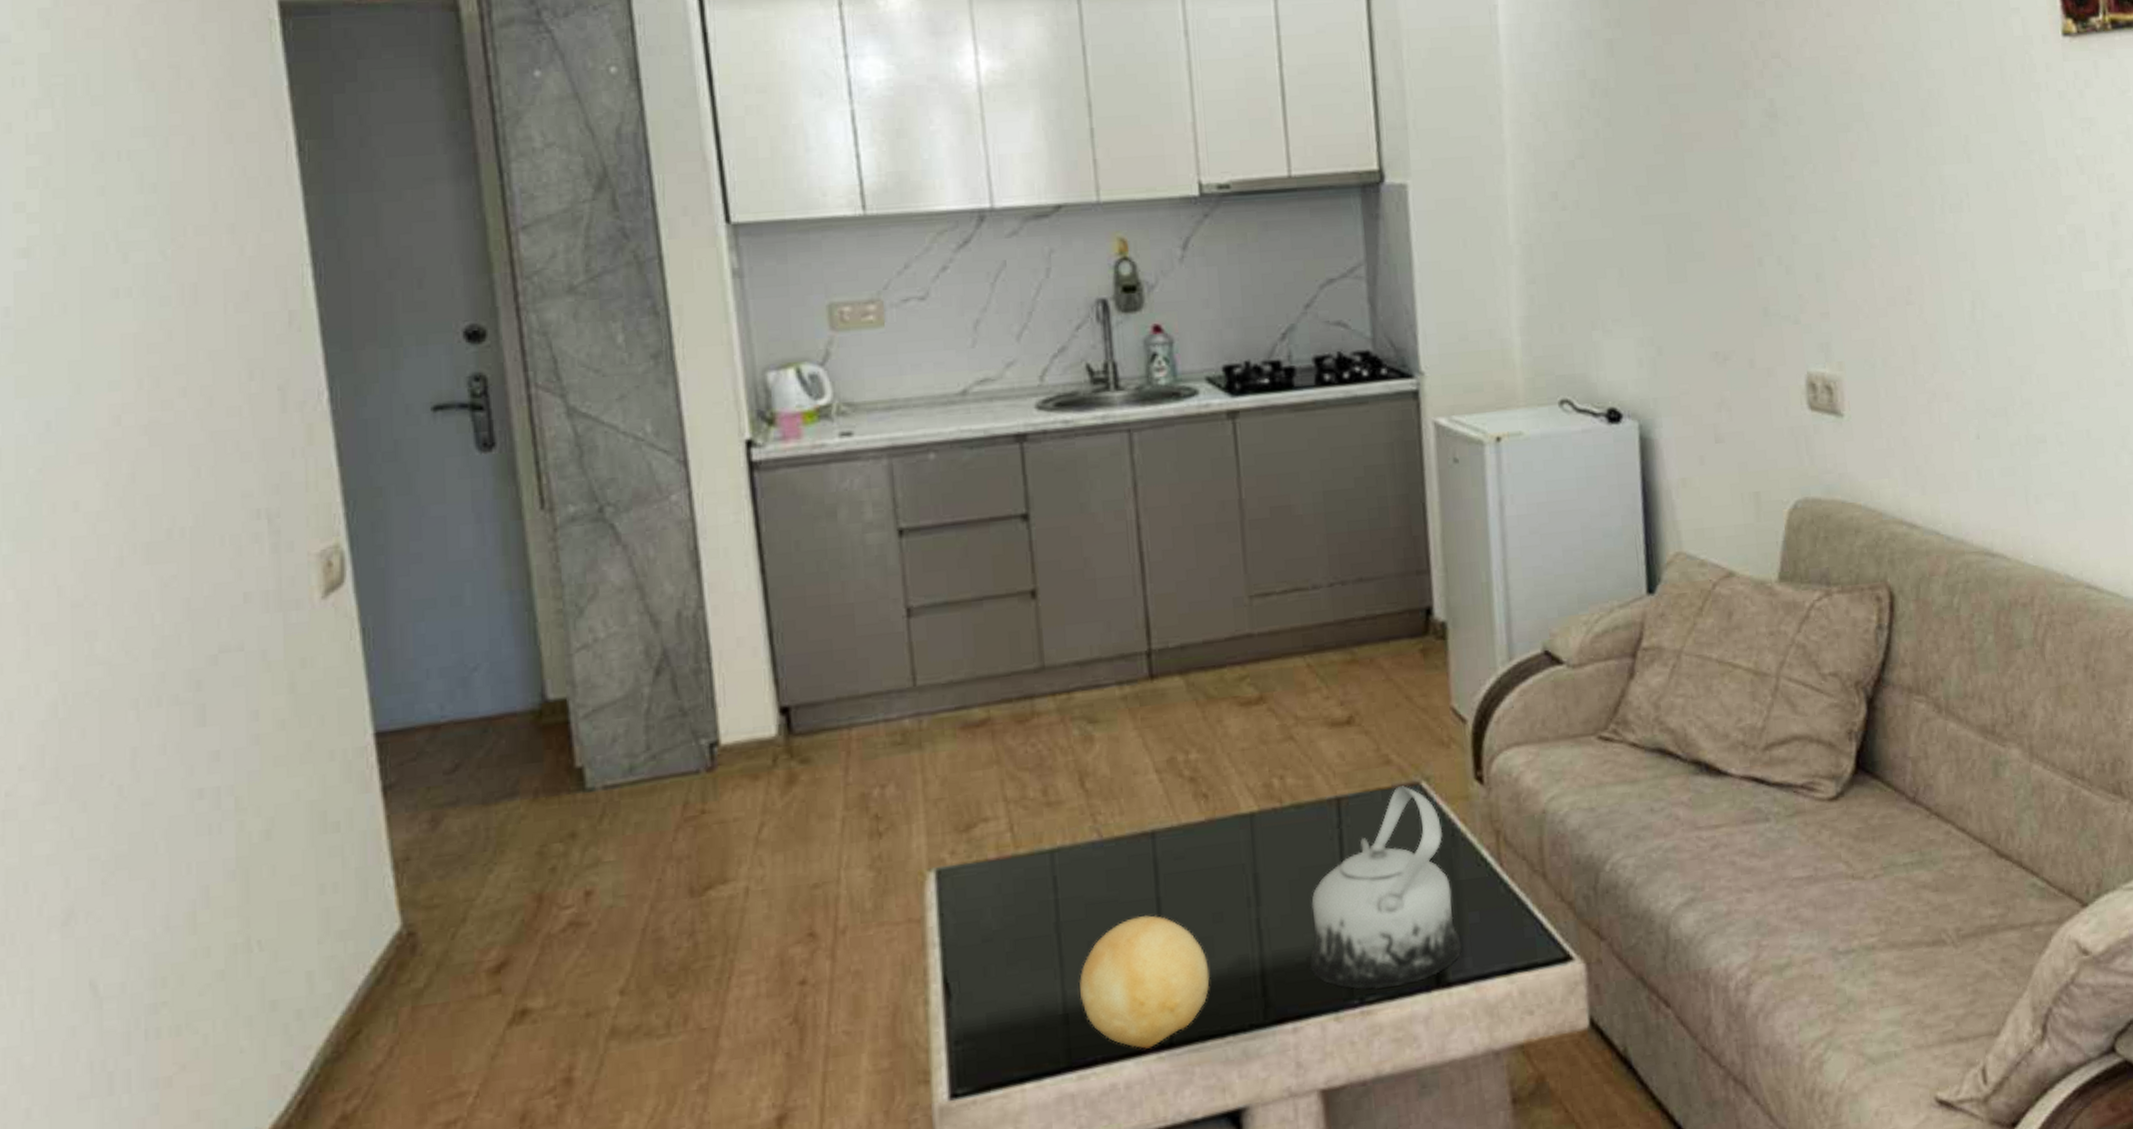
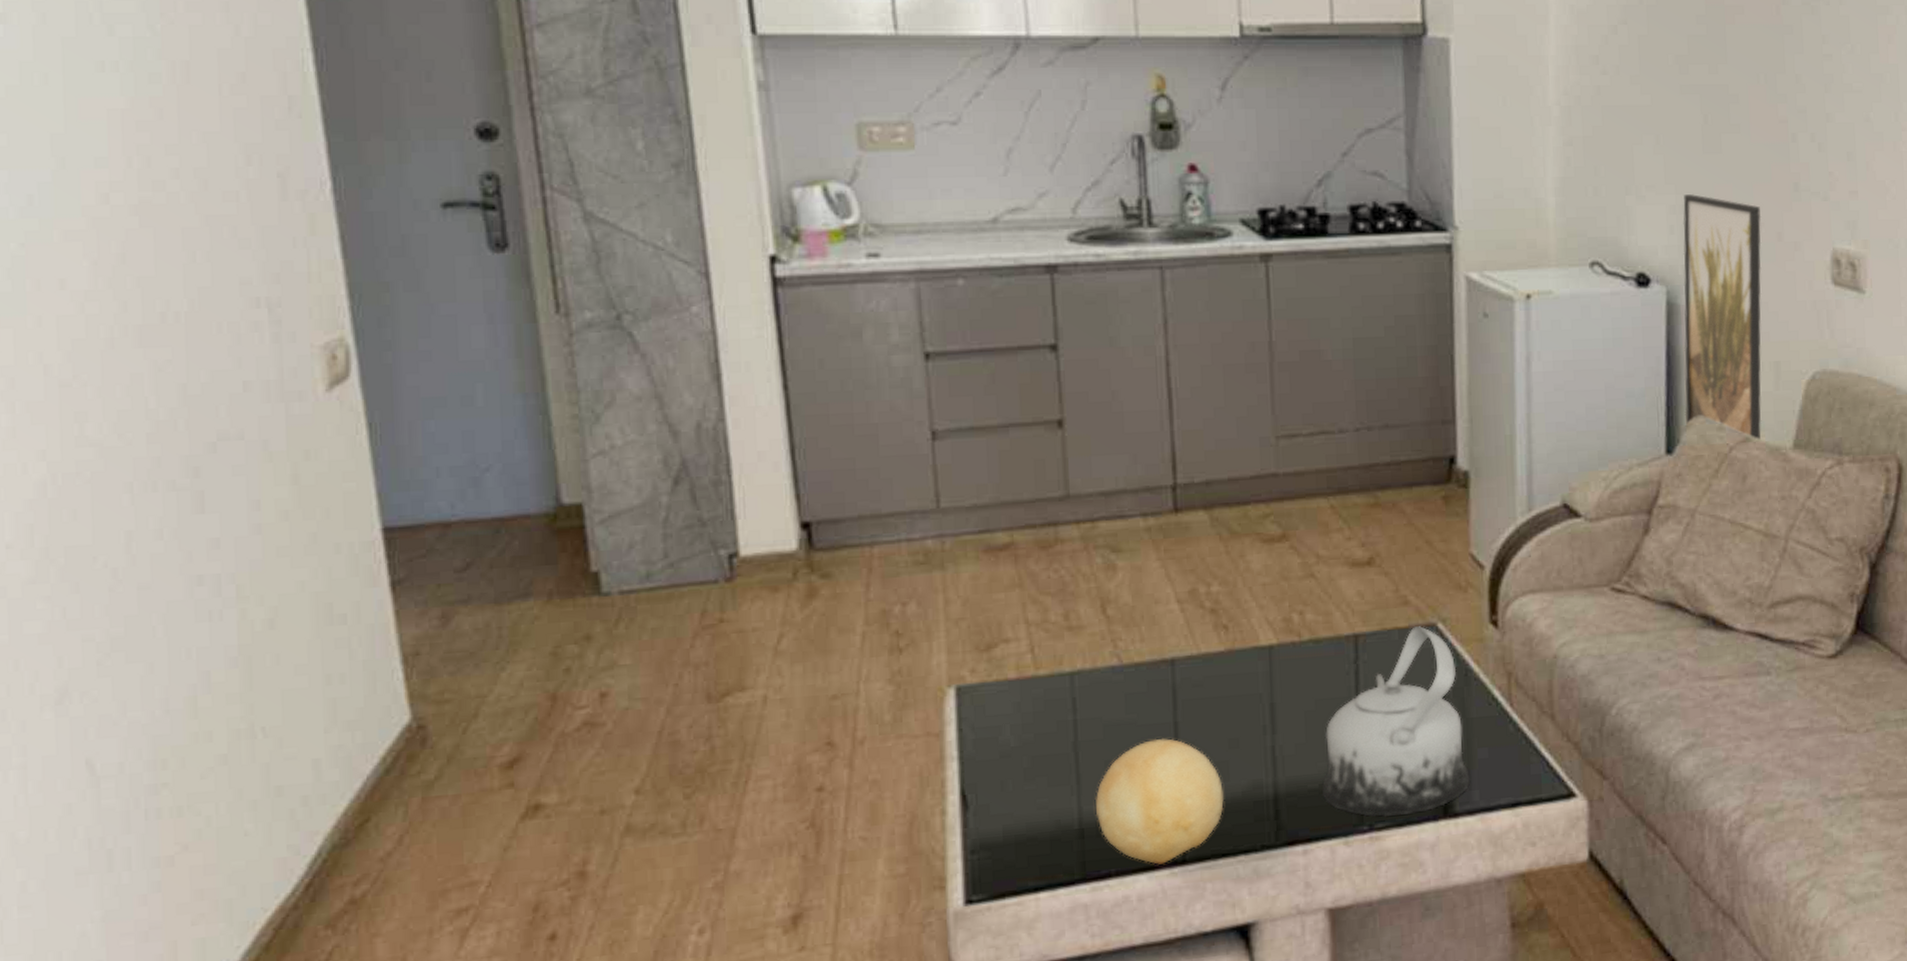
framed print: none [1651,325,1745,575] -> present [1683,194,1762,440]

